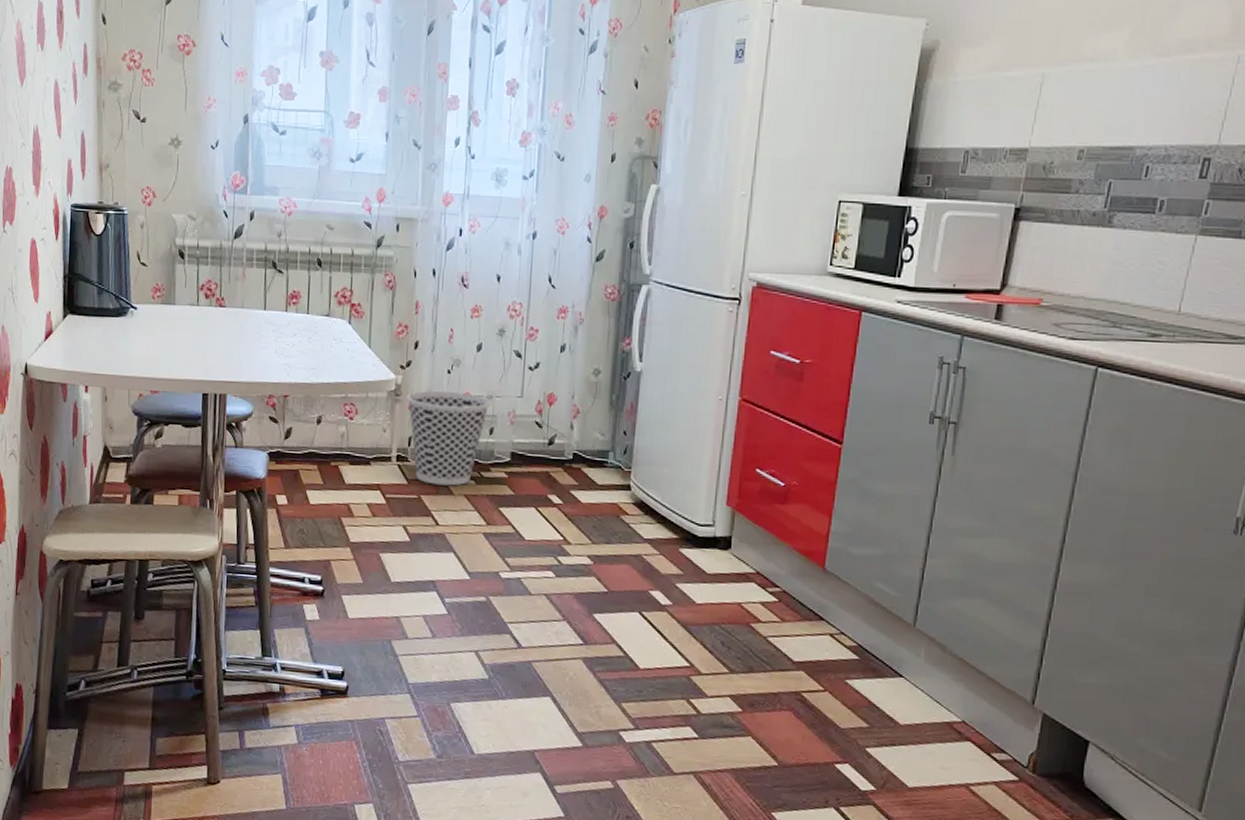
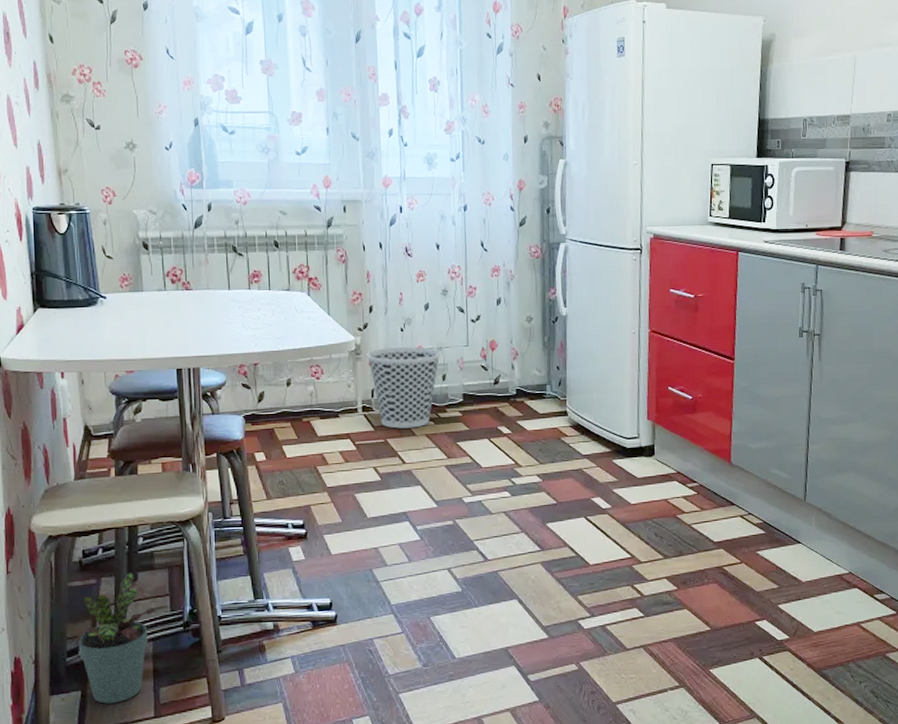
potted plant: none [77,610,174,748] -> present [76,573,169,704]

